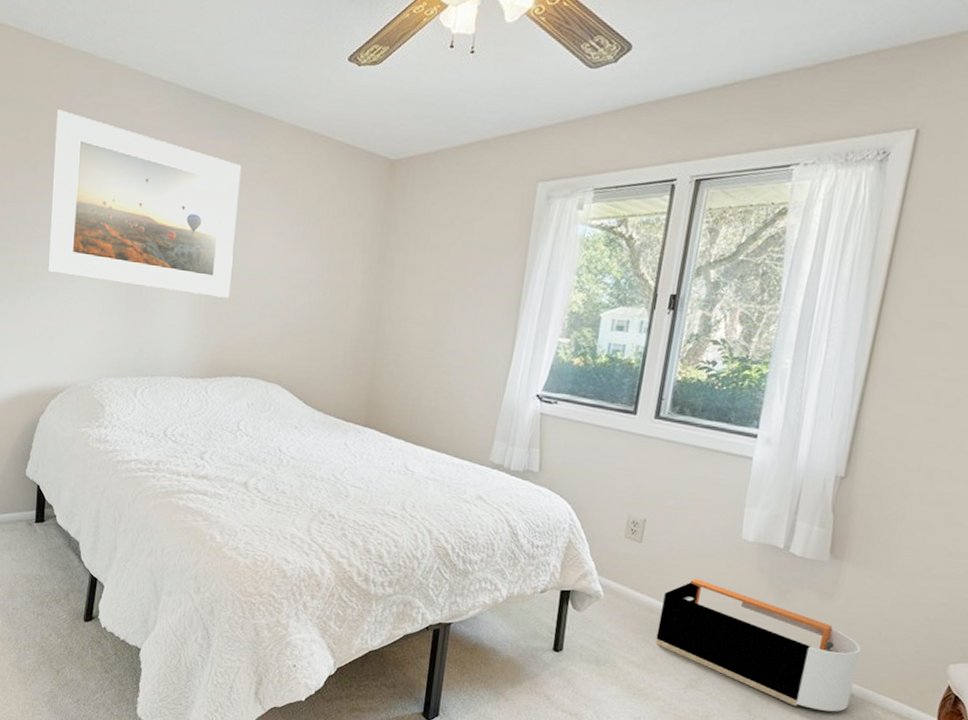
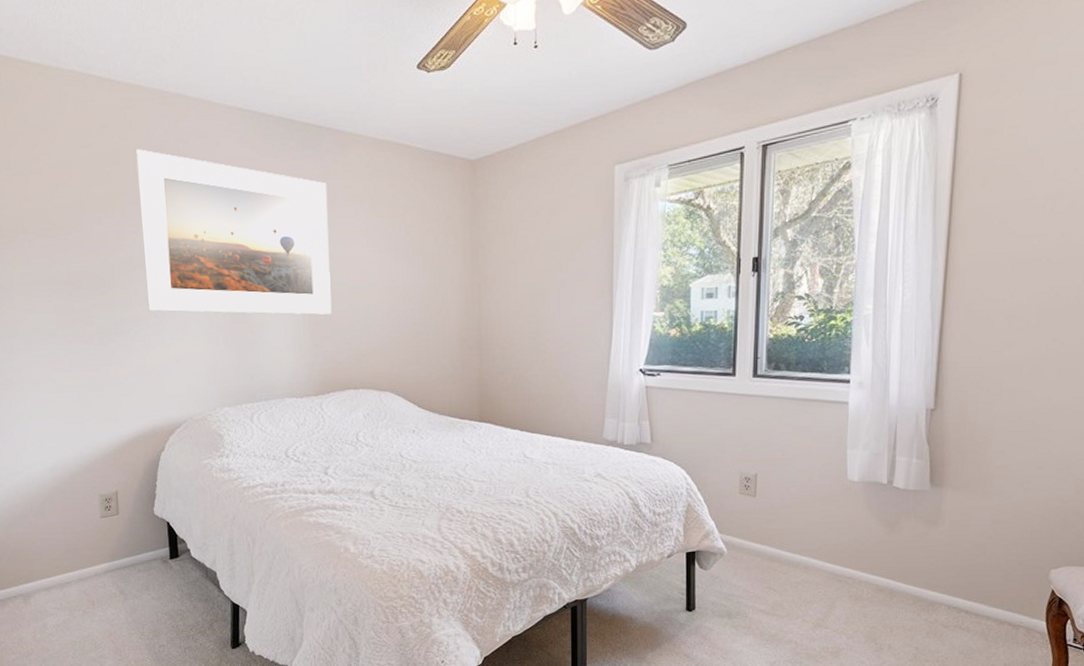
storage bin: present [655,578,861,712] -> none [780,523,970,630]

